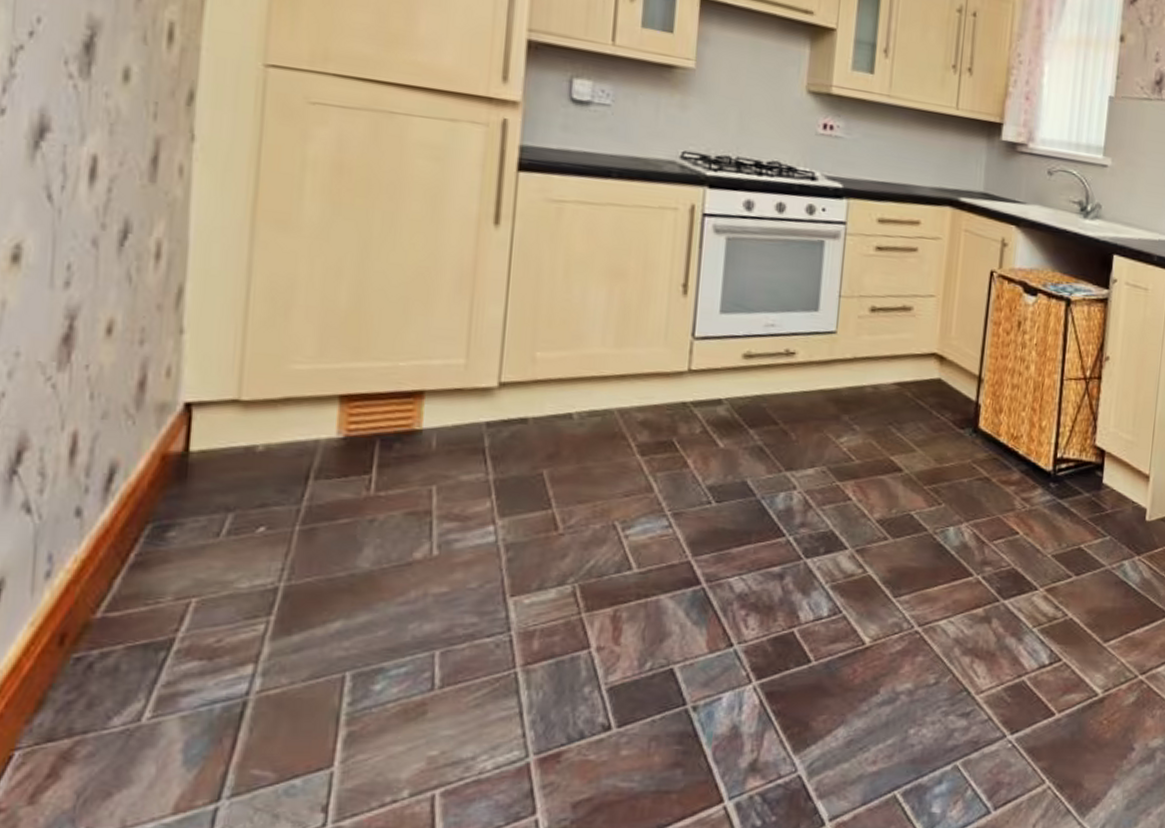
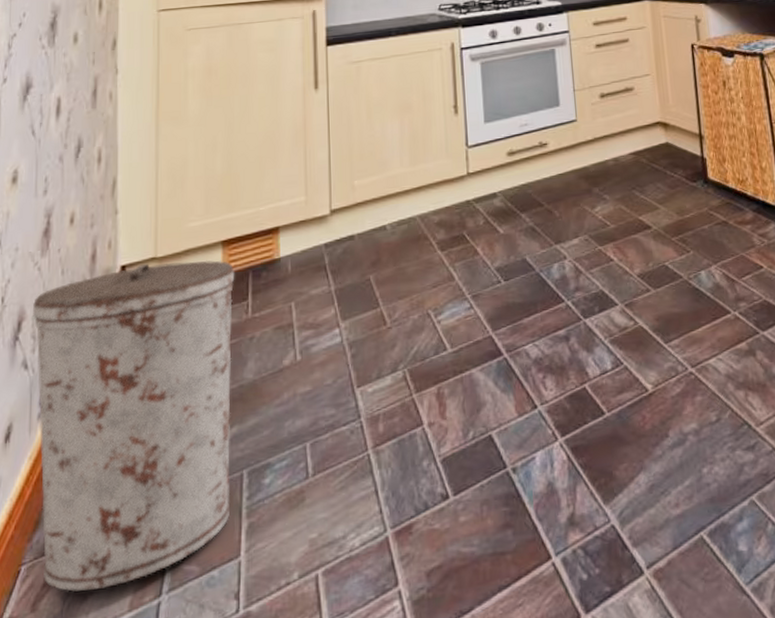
trash can: none [41,405,355,788] -> present [33,260,235,592]

